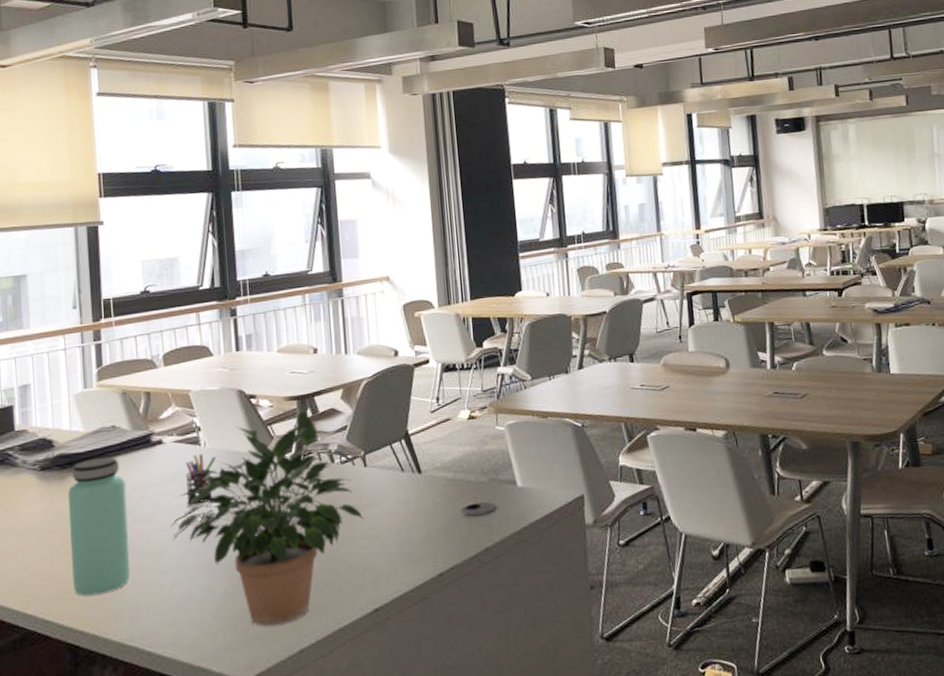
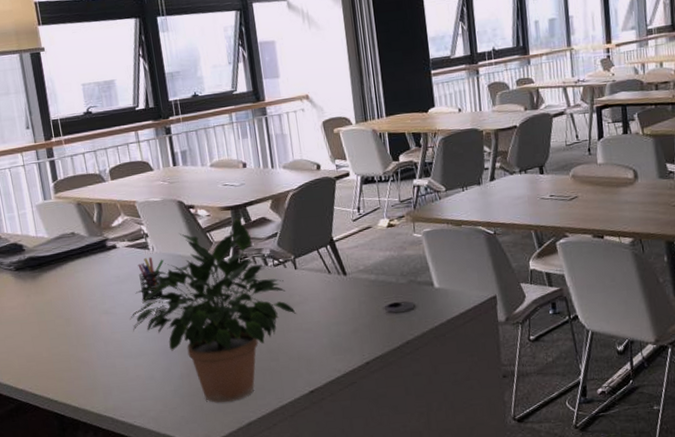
bottle: present [68,457,131,596] -> none [40,259,100,375]

